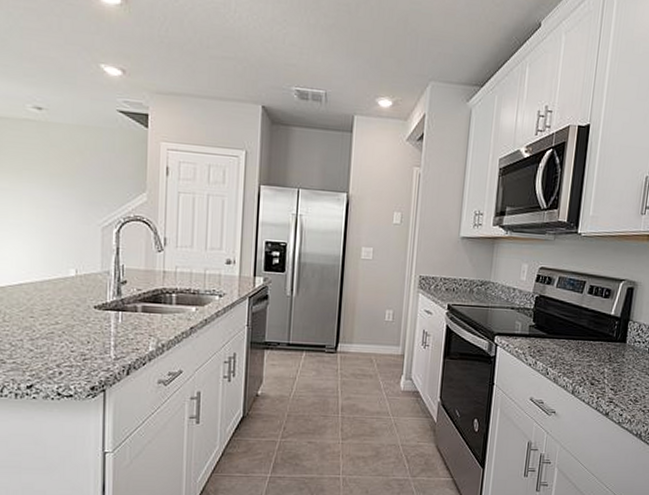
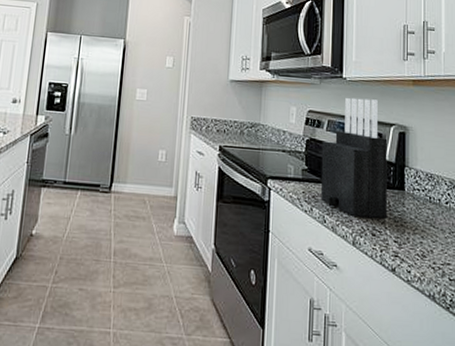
knife block: none [546,253,616,369] -> present [320,97,388,219]

